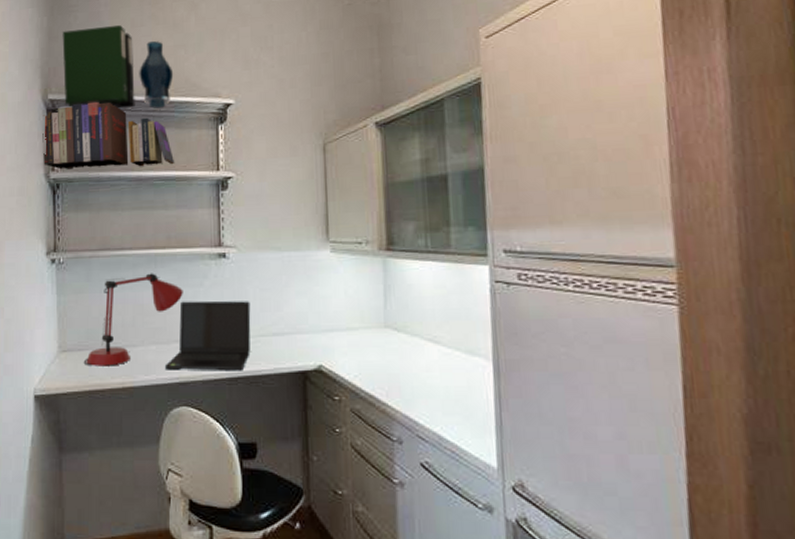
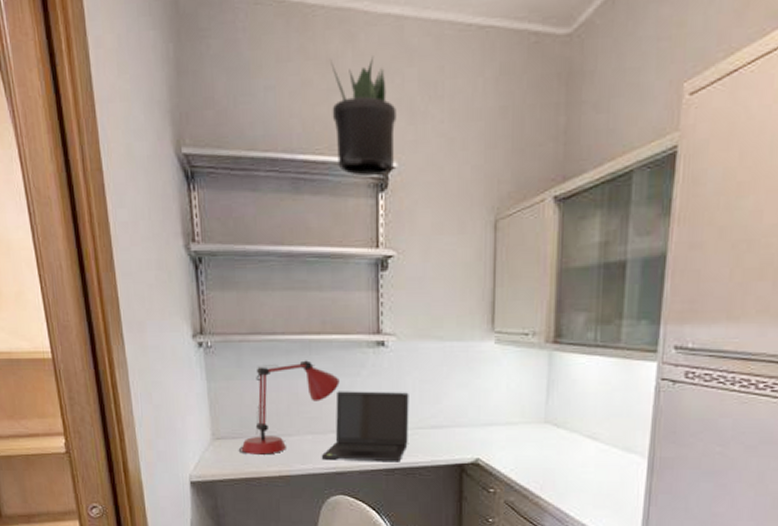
books: present [42,101,129,170] -> none [177,158,278,242]
binder: present [62,25,135,108] -> none [193,59,283,168]
books: present [129,117,175,167] -> none [276,180,330,241]
vase: present [139,40,174,109] -> none [286,81,328,170]
planter: none [177,19,233,112] -> present [331,56,396,177]

